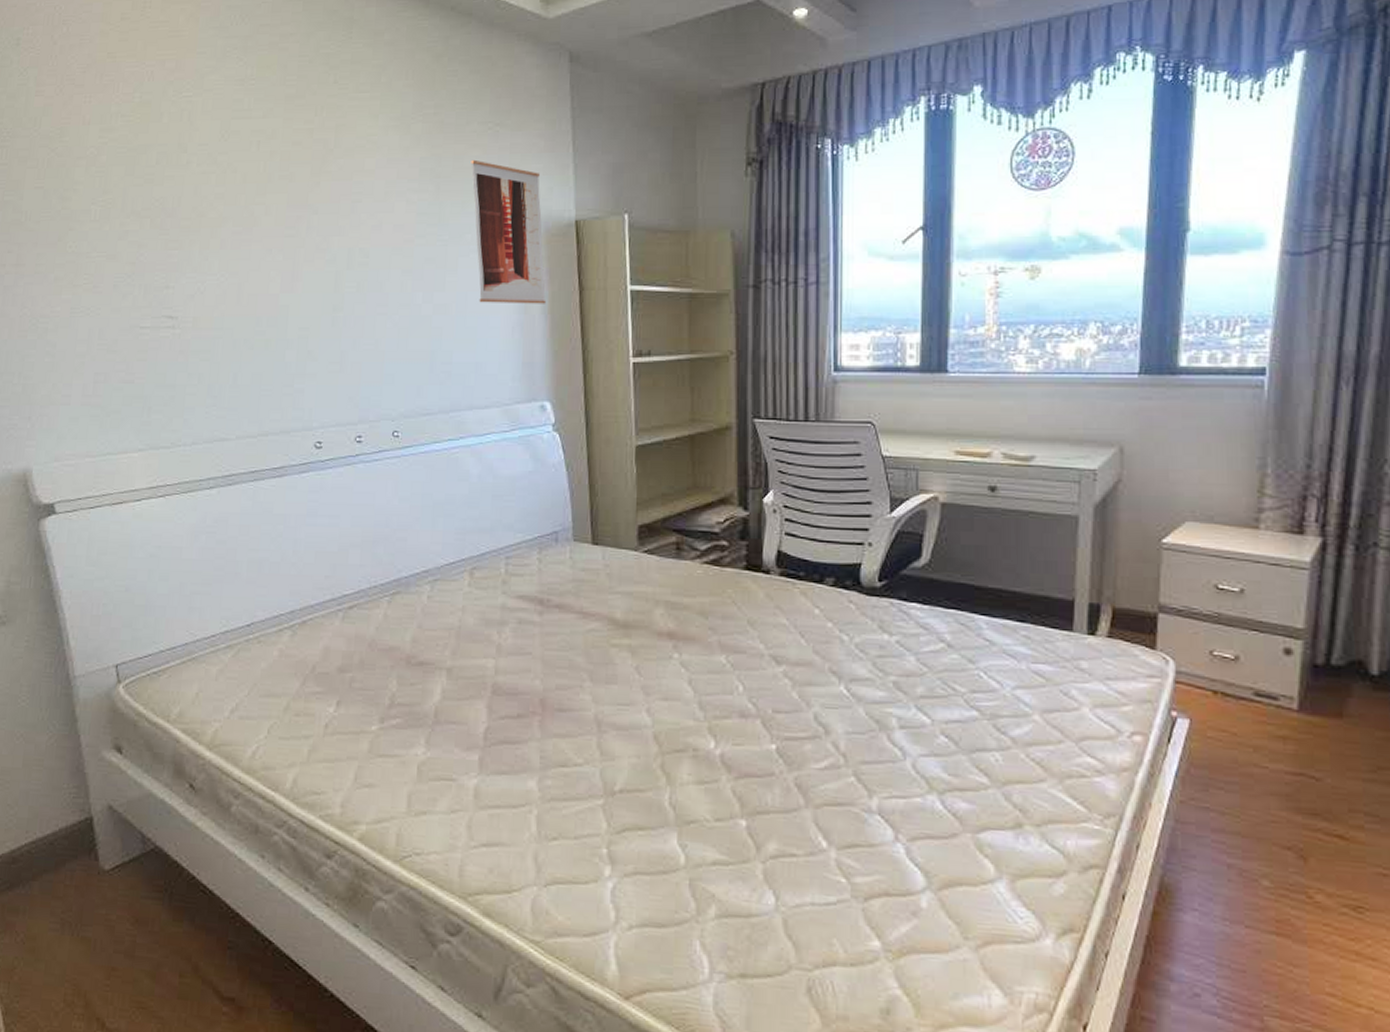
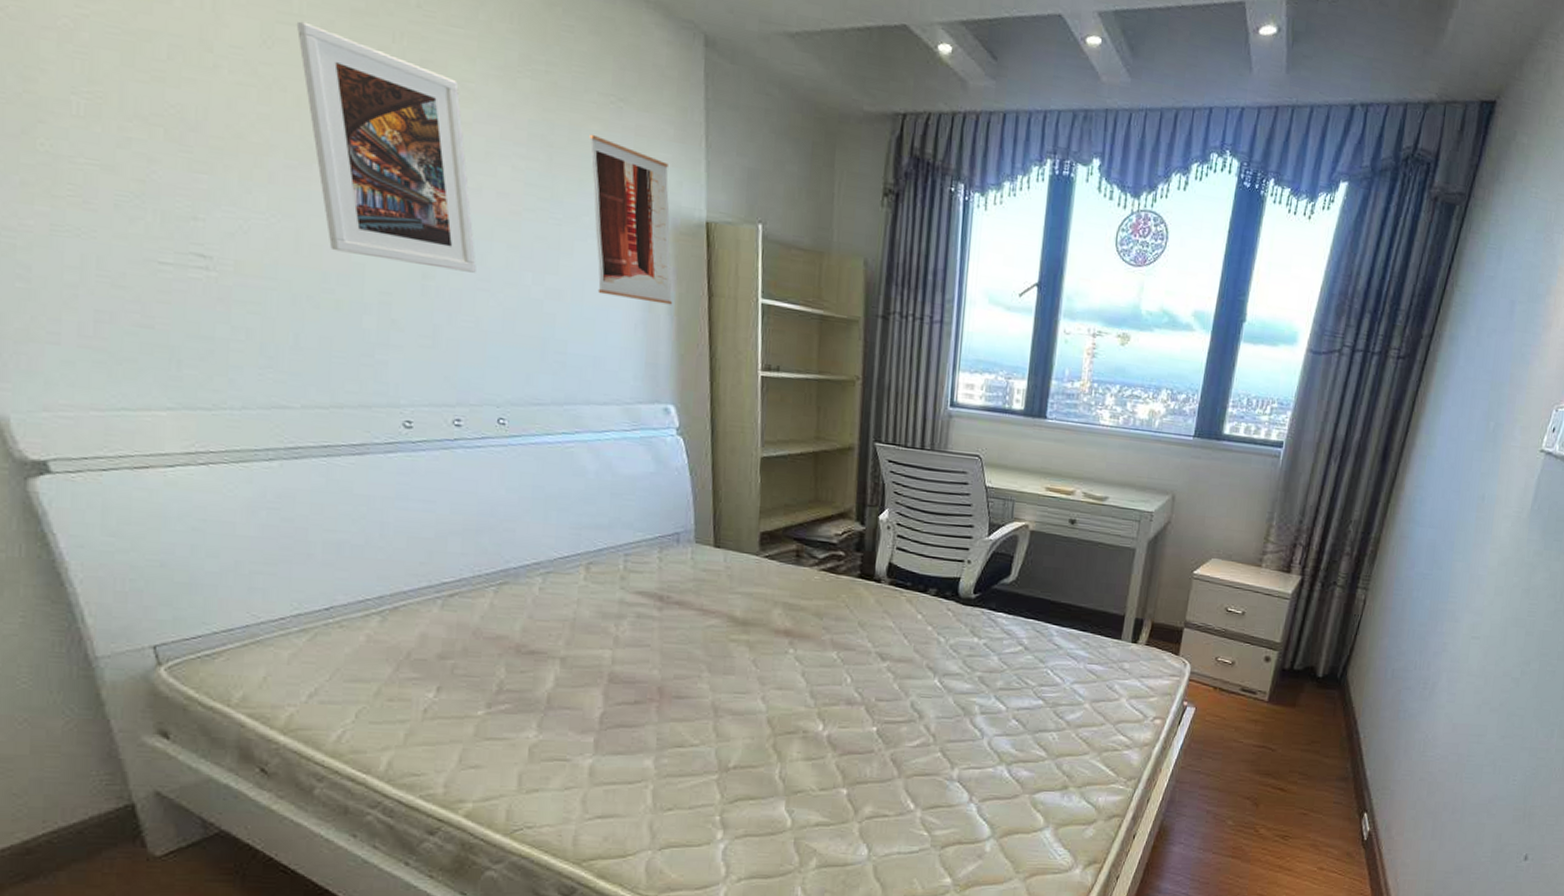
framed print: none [245,114,377,300] -> present [296,21,477,273]

